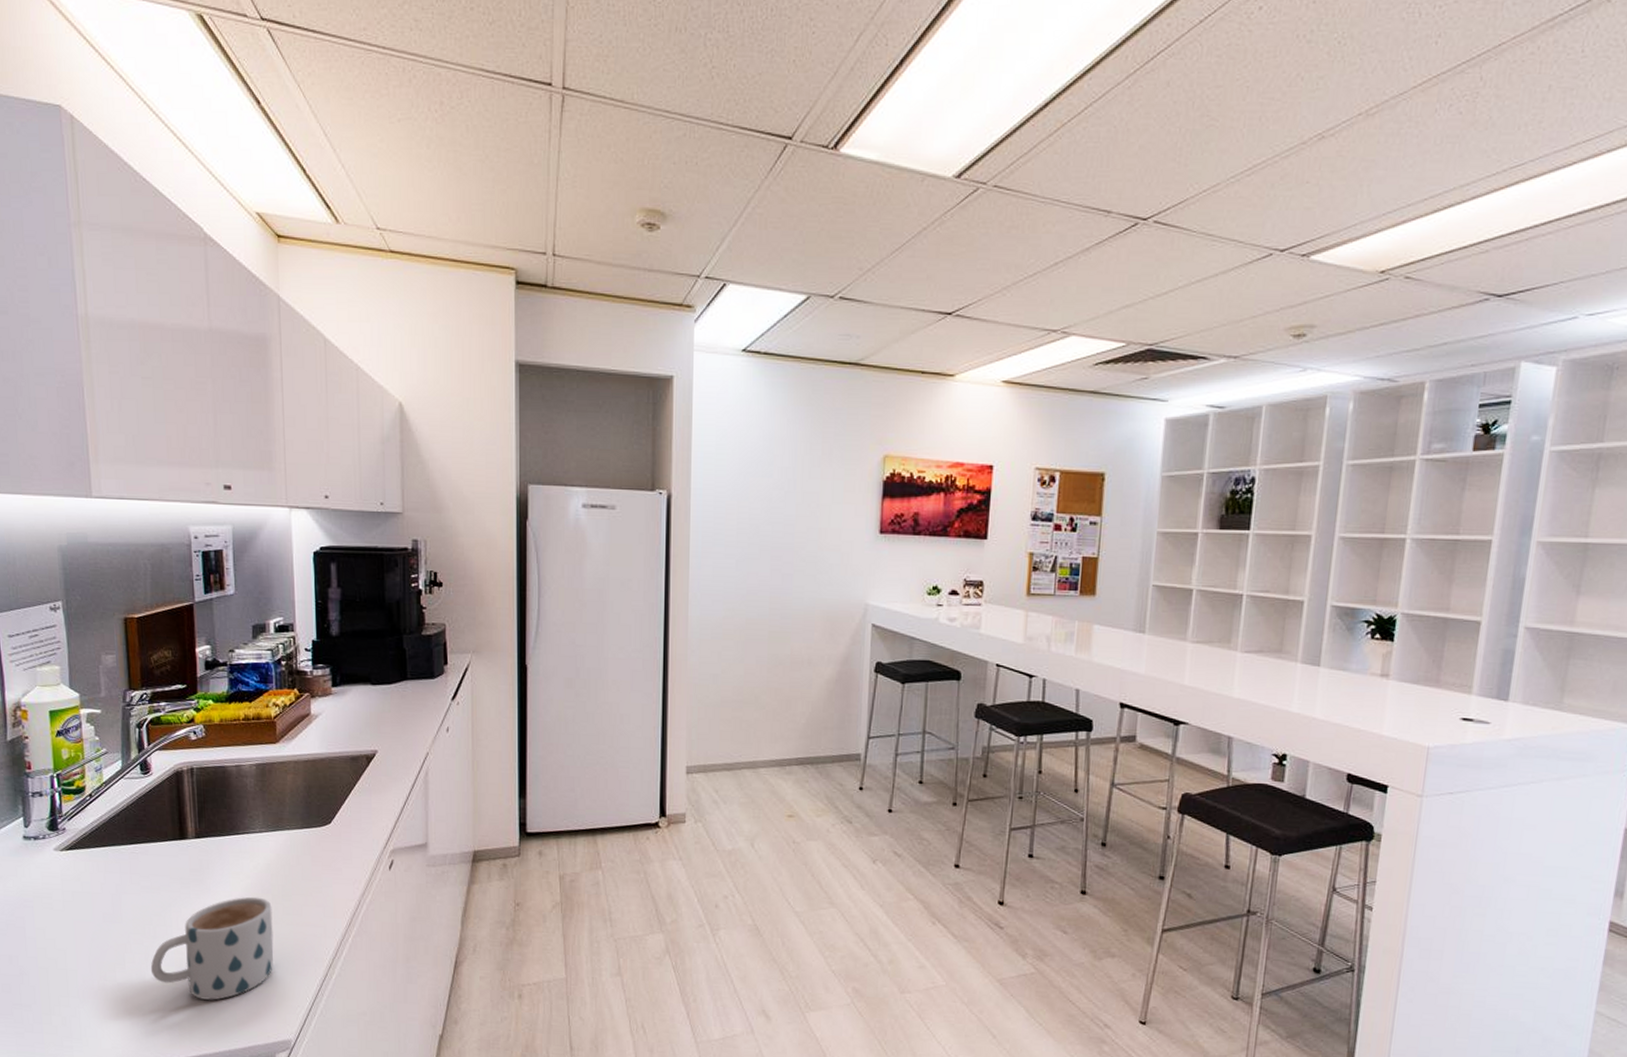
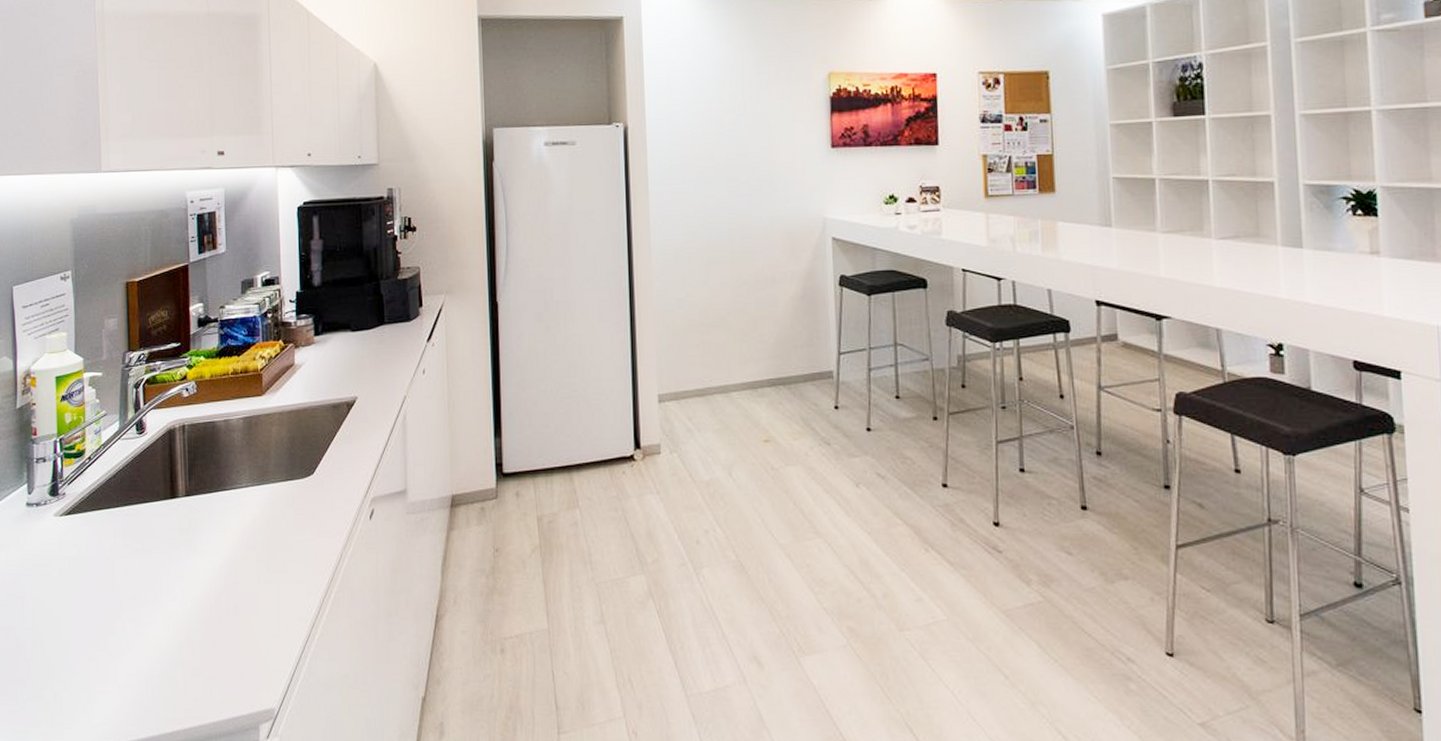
mug: present [150,896,274,1000] -> none [139,554,259,668]

